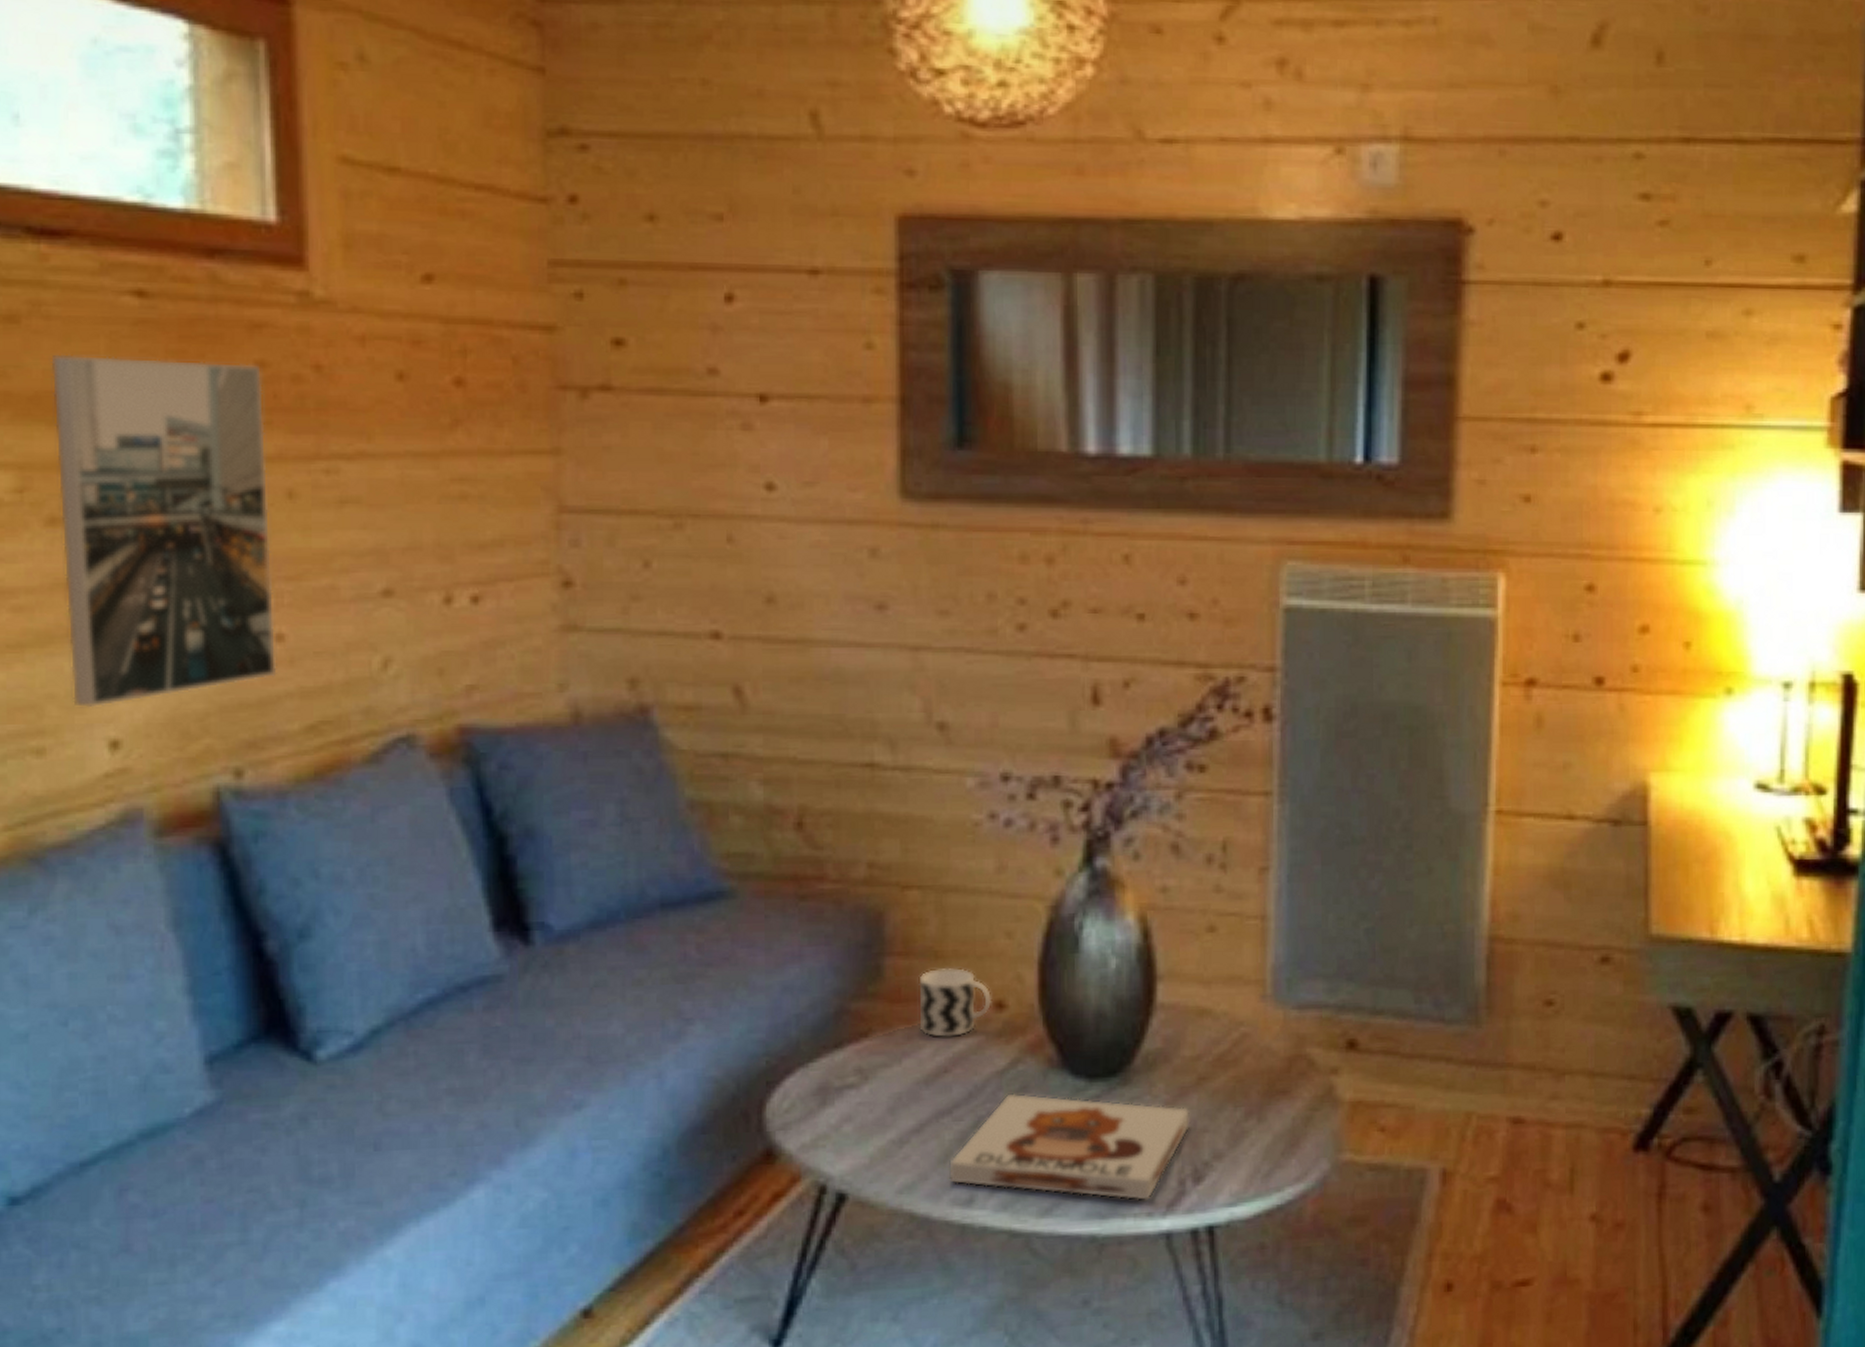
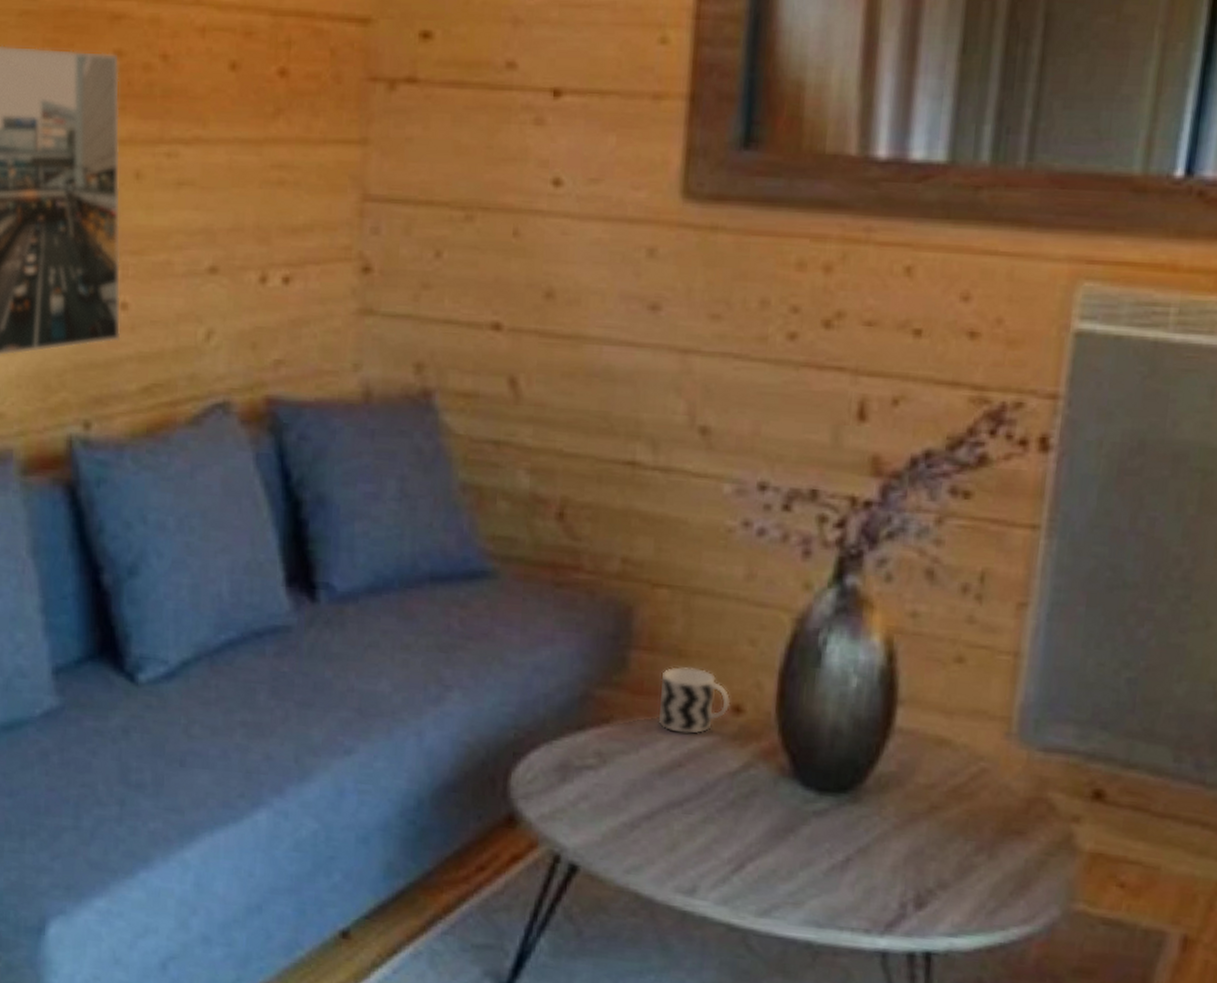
board game: present [948,1093,1191,1202] -> none [673,795,919,918]

